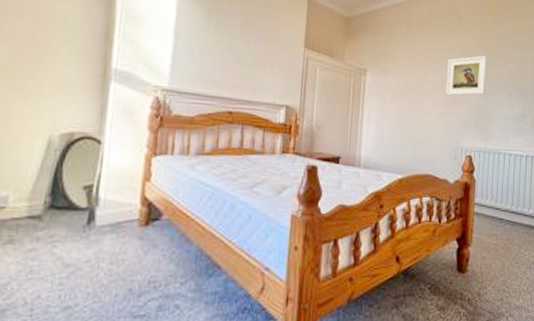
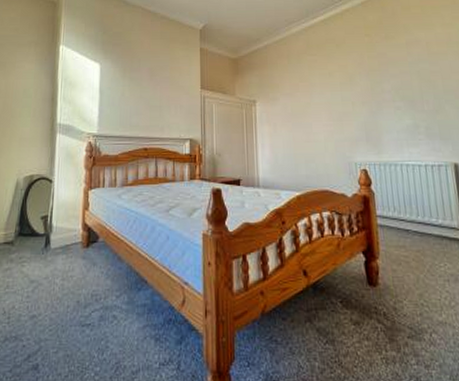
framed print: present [445,55,487,96] -> none [331,74,372,115]

